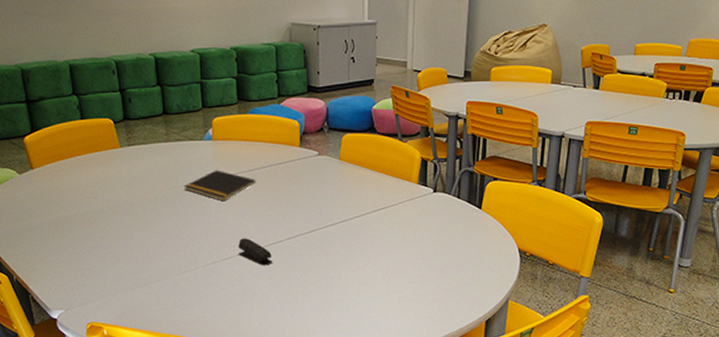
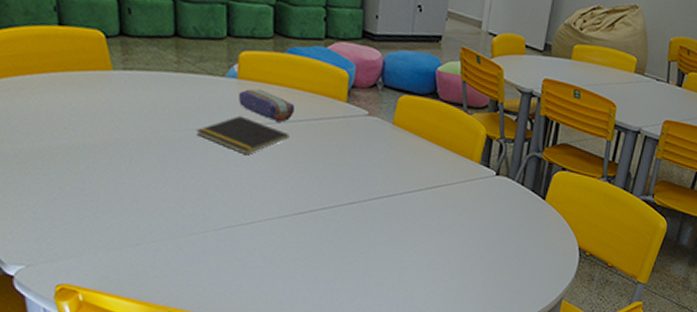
pencil case: none [214,146,259,170] -> present [239,88,296,122]
stapler: present [238,238,273,266] -> none [261,202,303,237]

